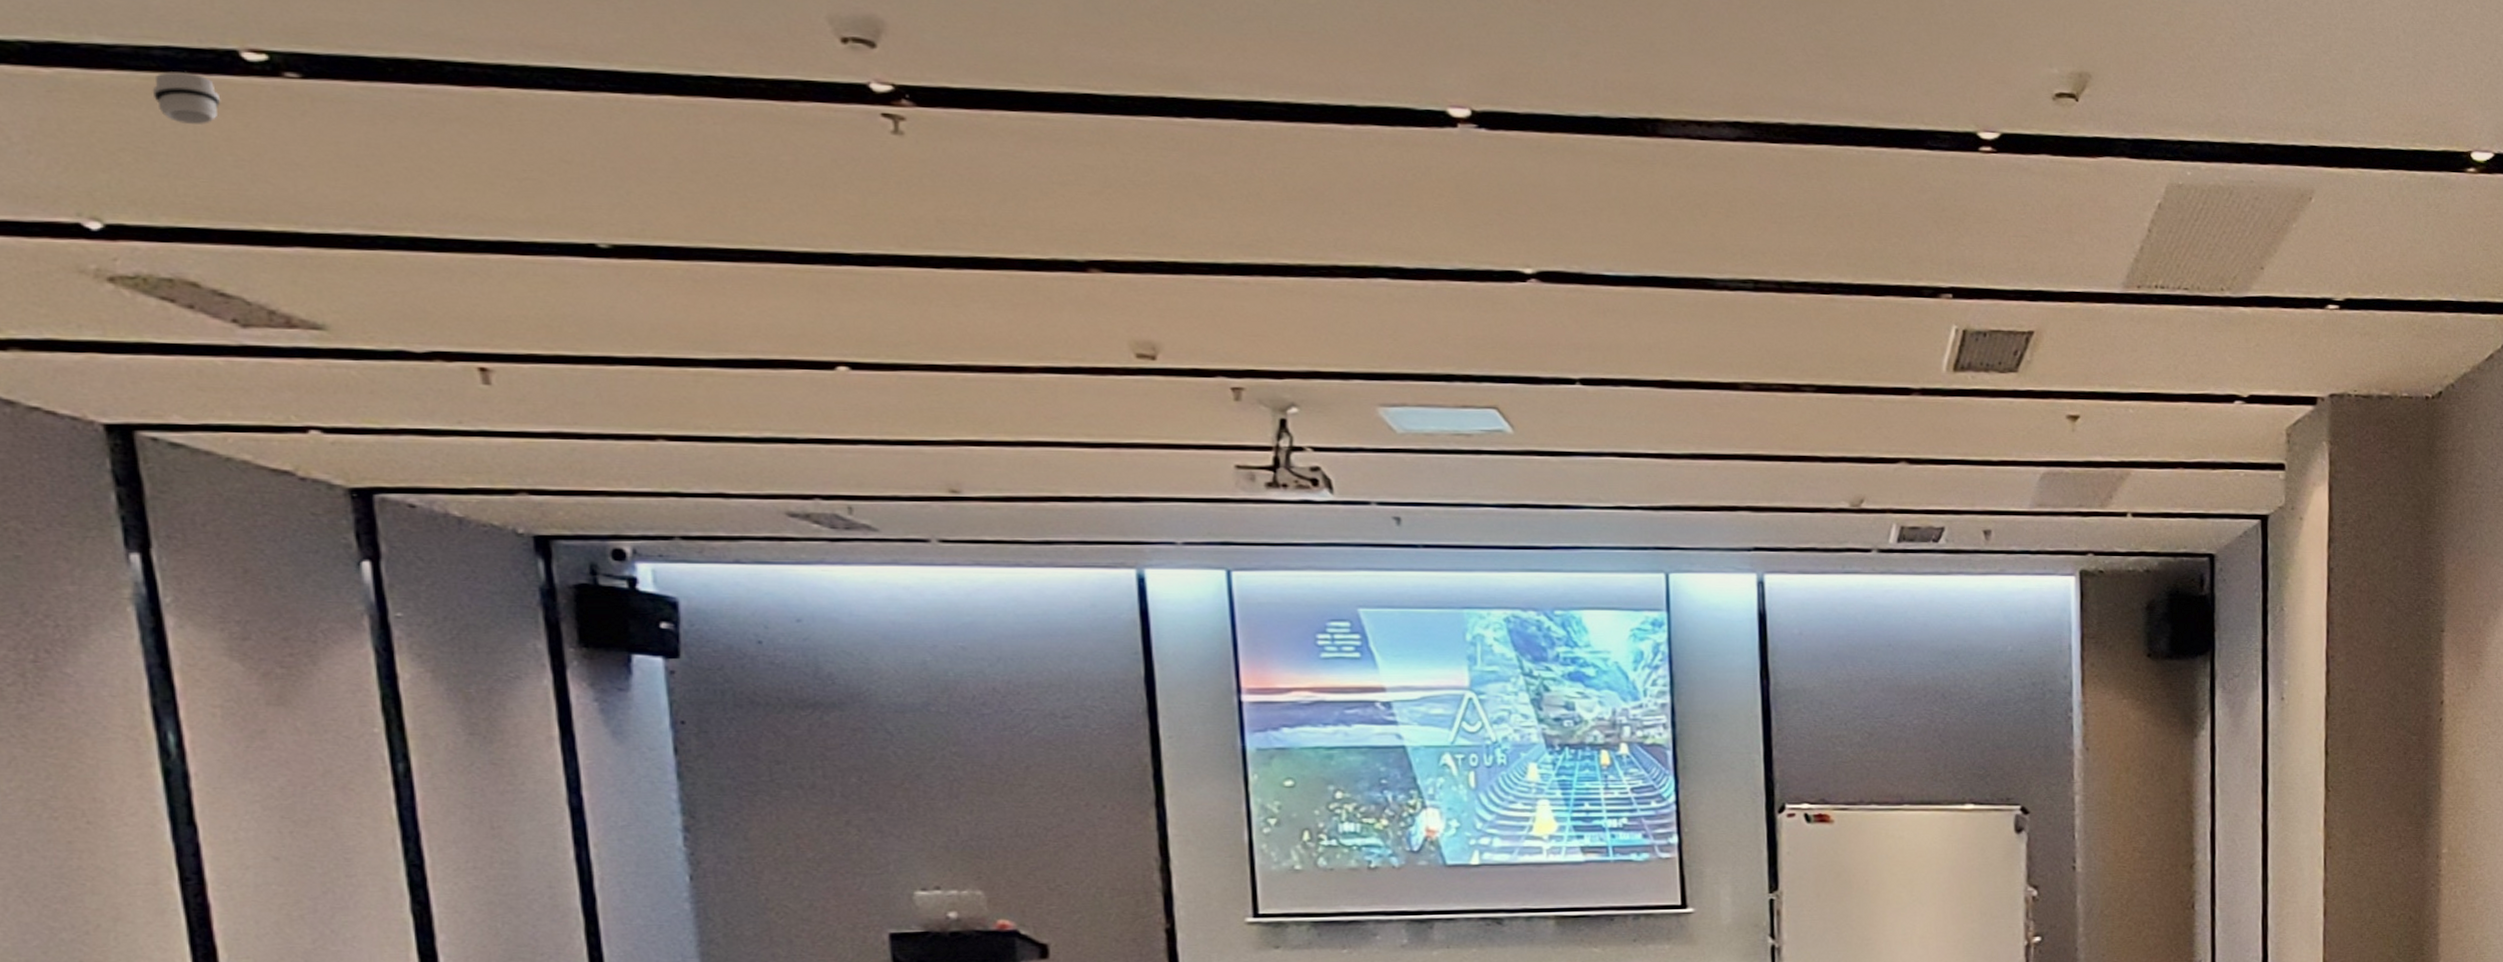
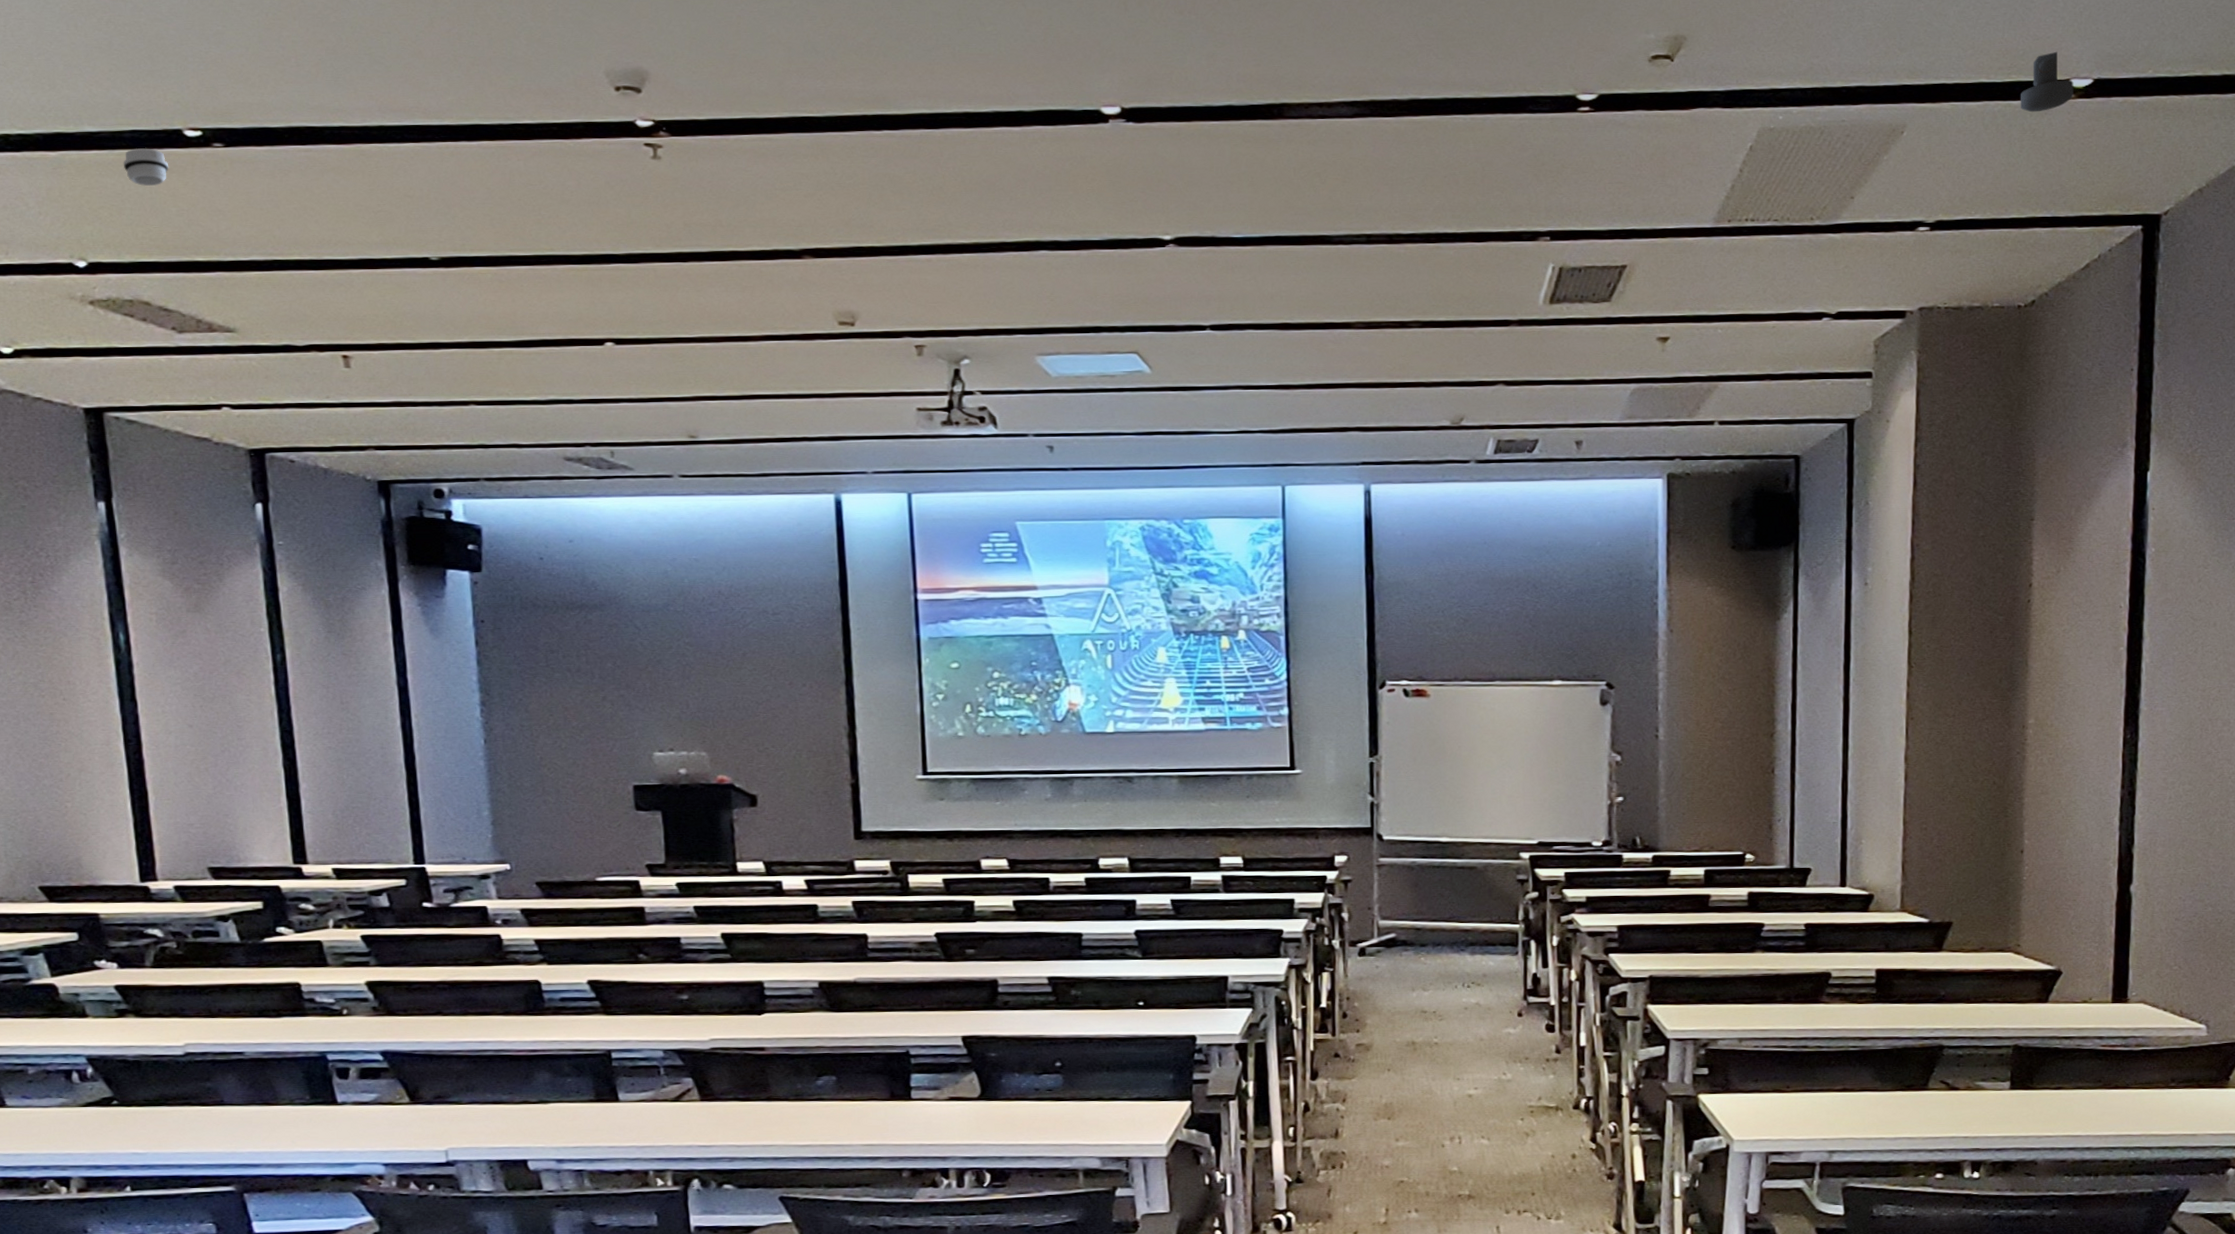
security camera: none [2425,120,2476,186] -> present [2021,51,2074,113]

